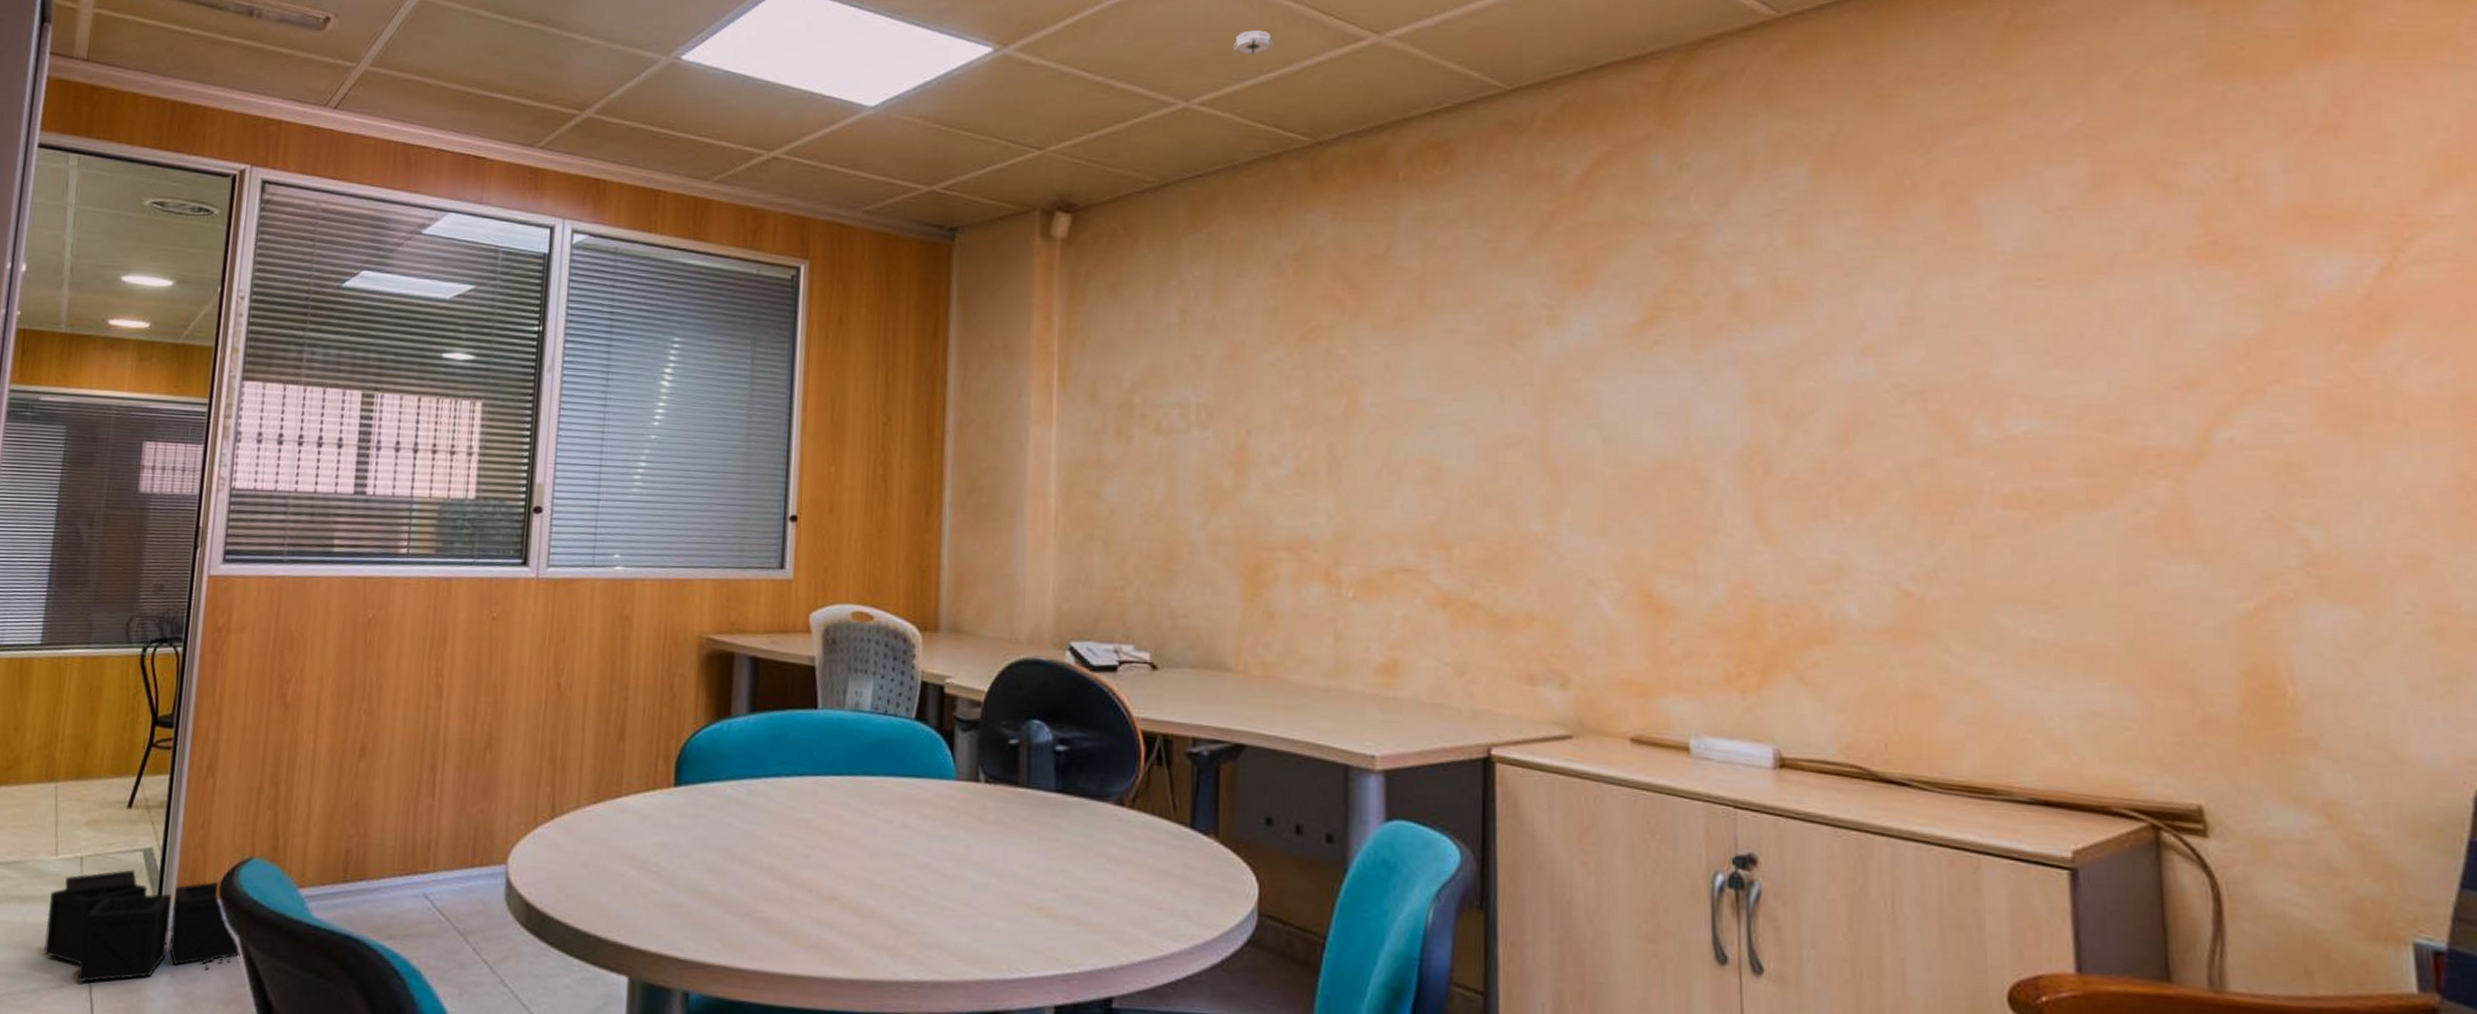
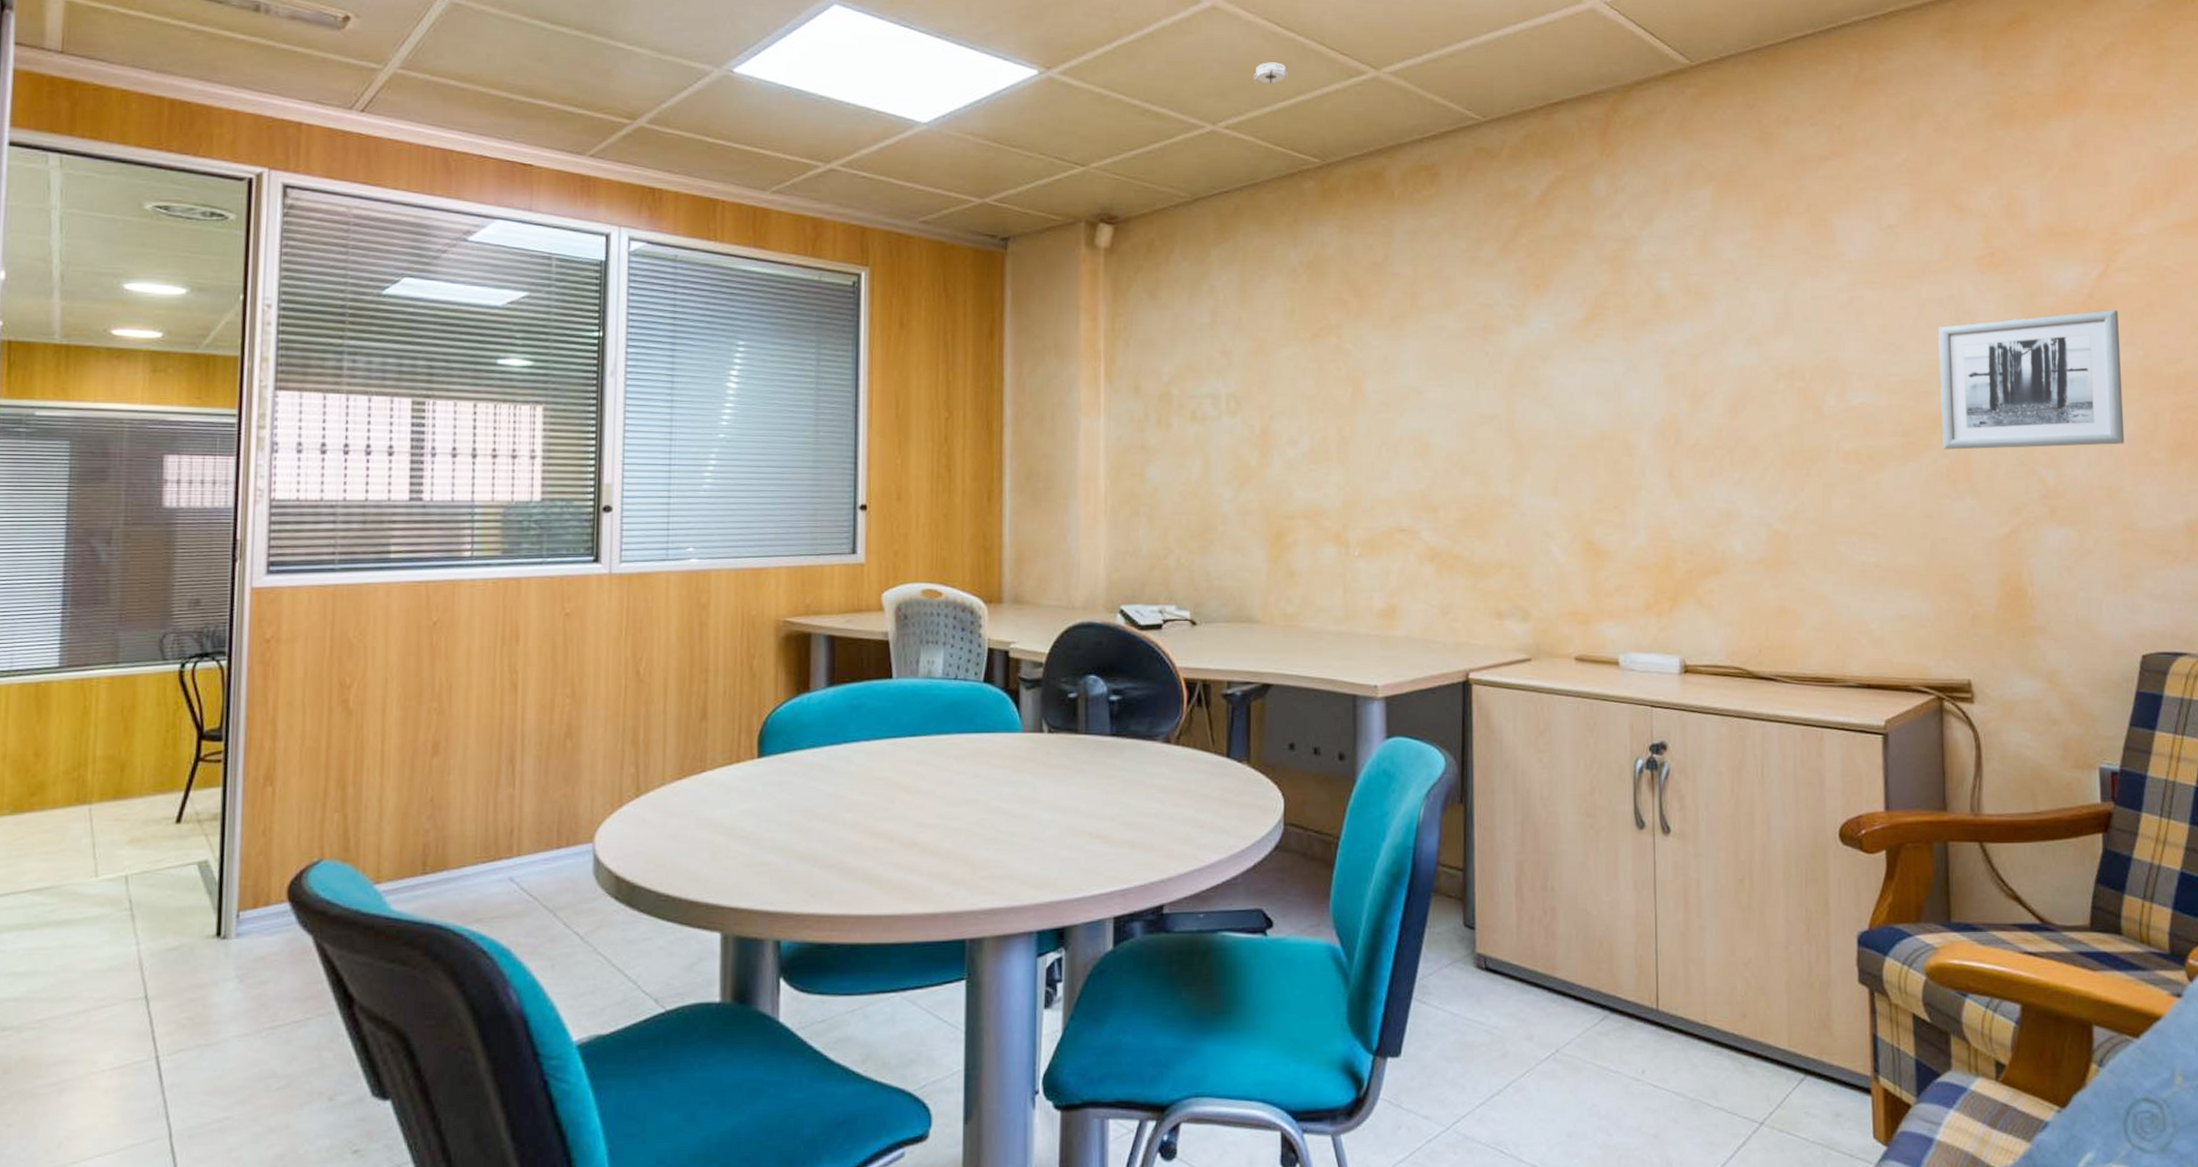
storage bin: present [44,869,243,983] -> none [90,883,318,999]
wall art: none [2136,315,2433,497] -> present [1938,309,2125,450]

